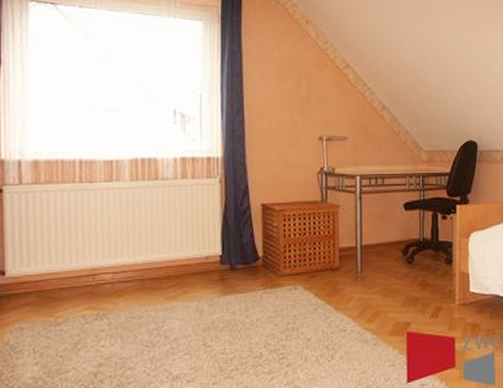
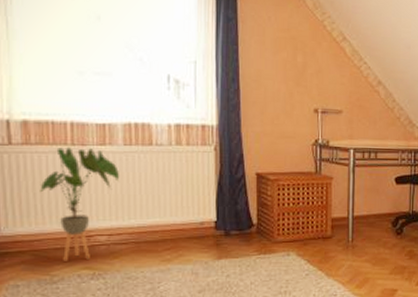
house plant: none [47,185,126,302] -> present [40,147,120,261]

